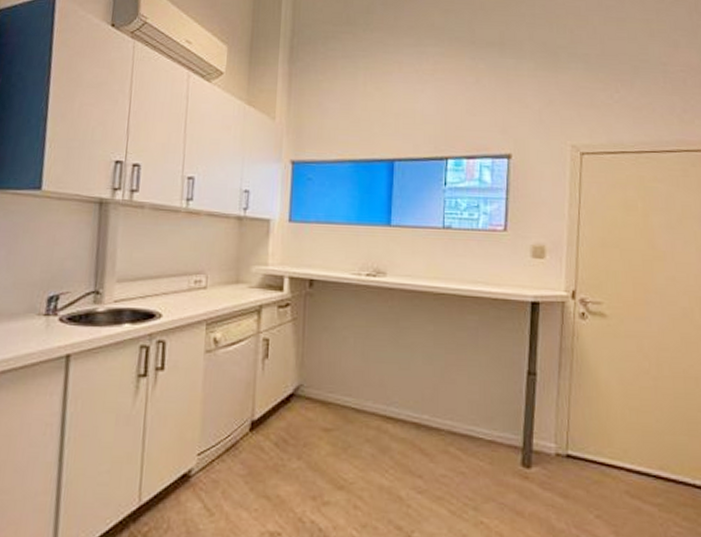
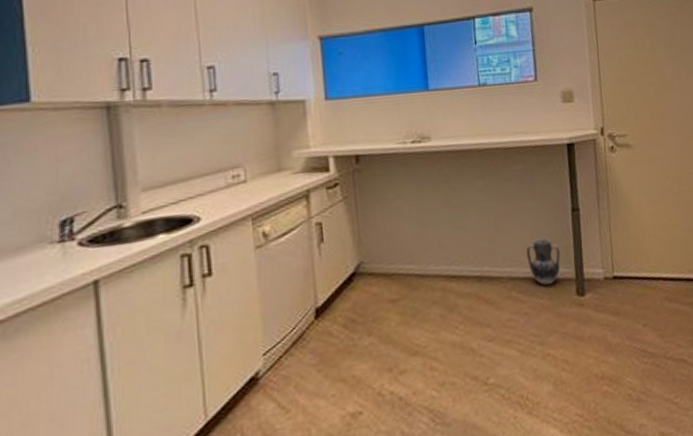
ceramic jug: none [471,396,508,447] -> present [526,237,561,285]

